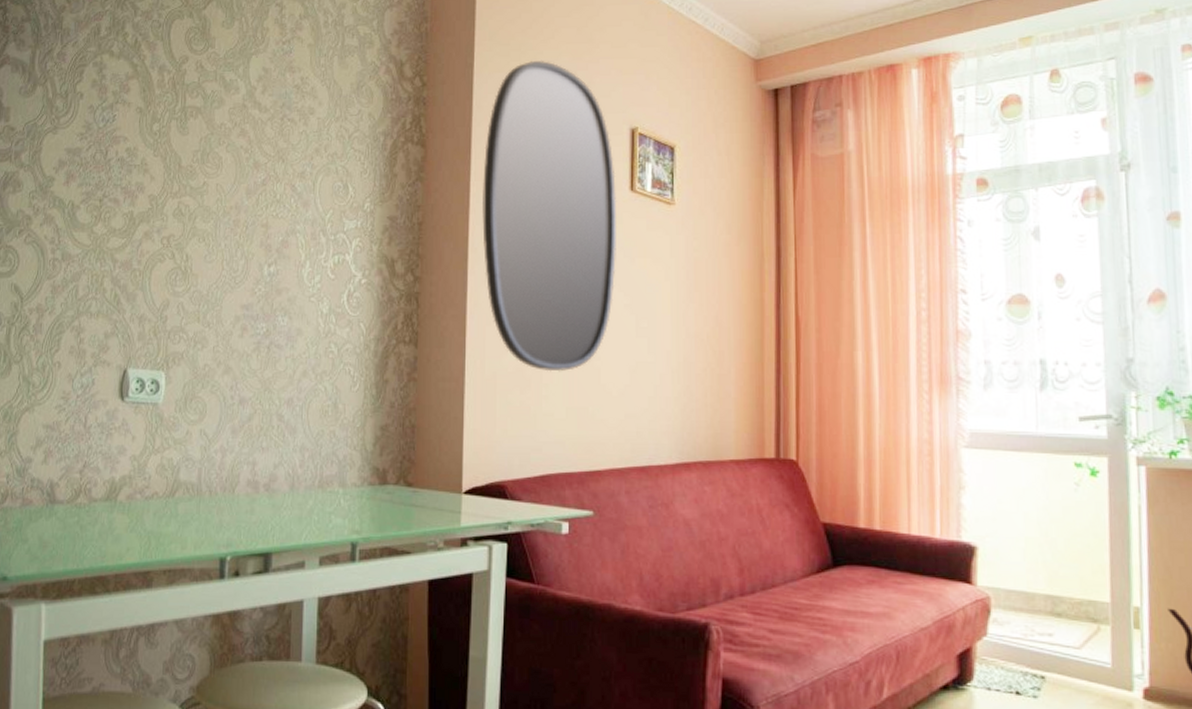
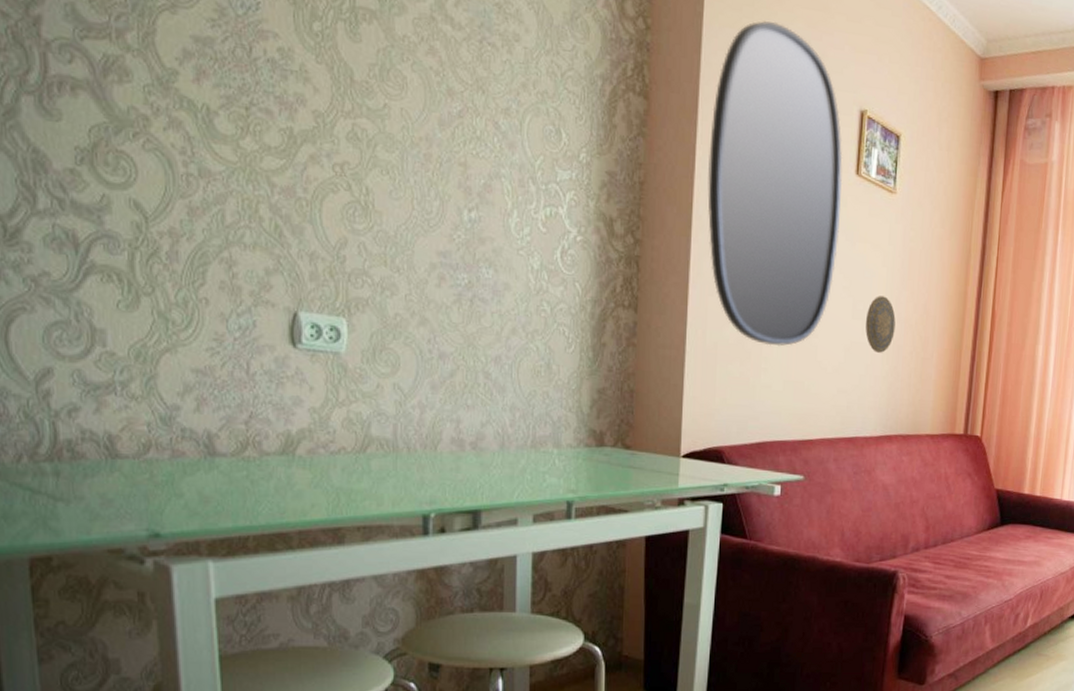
decorative plate: none [652,311,684,372] -> present [865,295,896,353]

